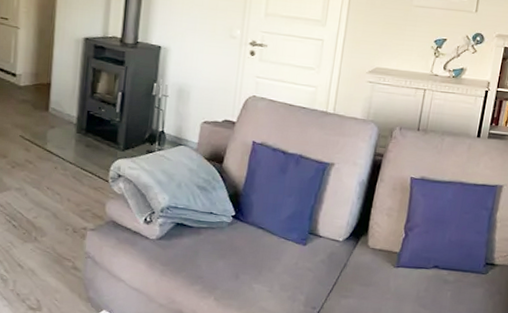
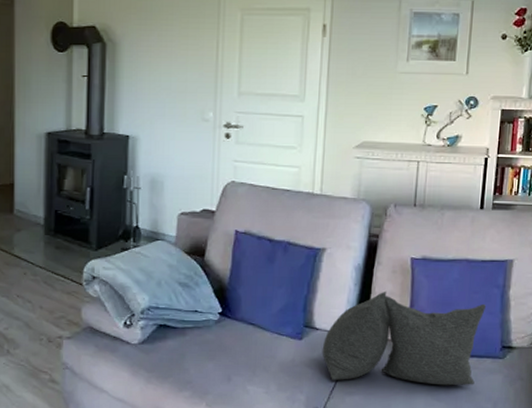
cushion: none [323,206,474,297] -> present [322,291,486,386]

